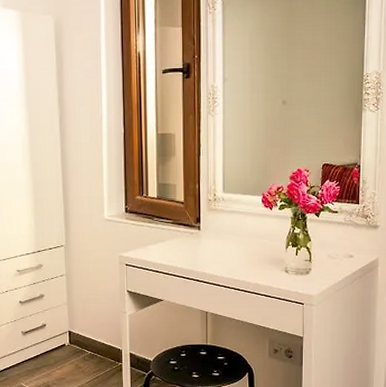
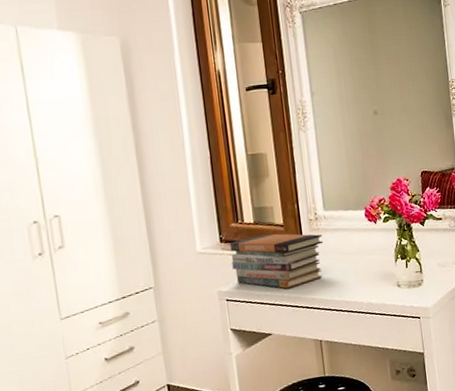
book stack: none [133,209,219,261] -> present [229,233,324,289]

